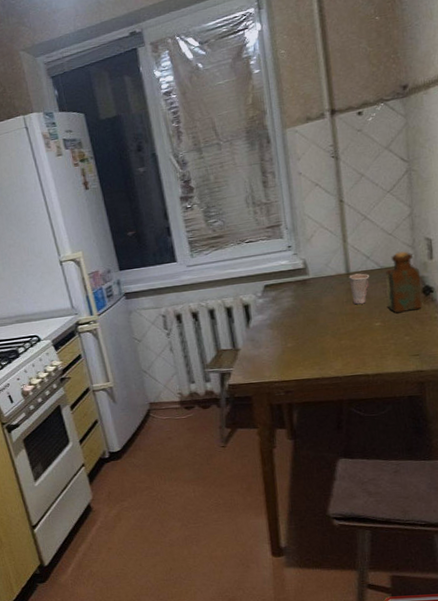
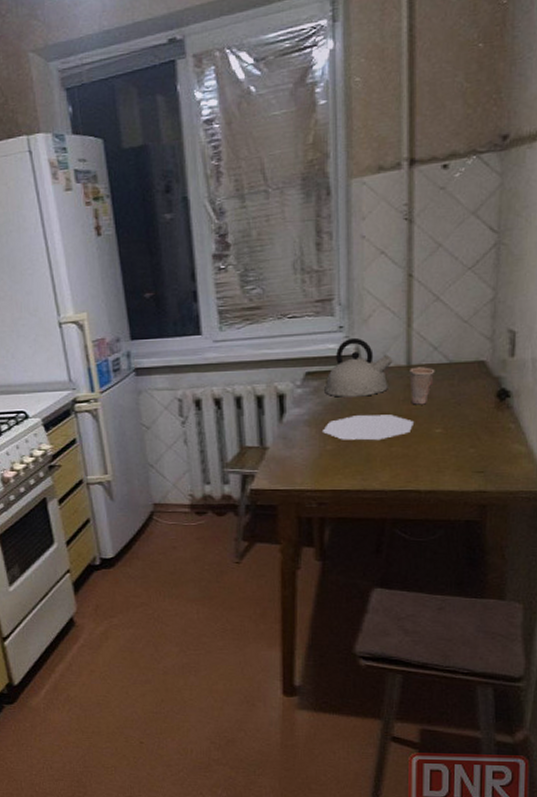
kettle: none [281,254,335,304] -> present [324,337,393,397]
plate: none [283,314,357,338] -> present [323,414,413,441]
bottle: present [386,251,422,313] -> none [453,344,497,418]

